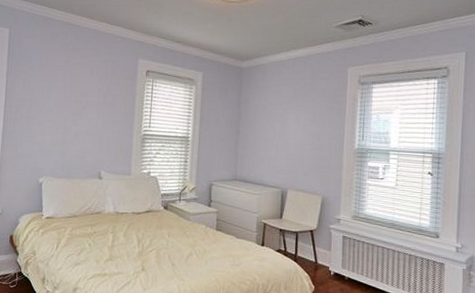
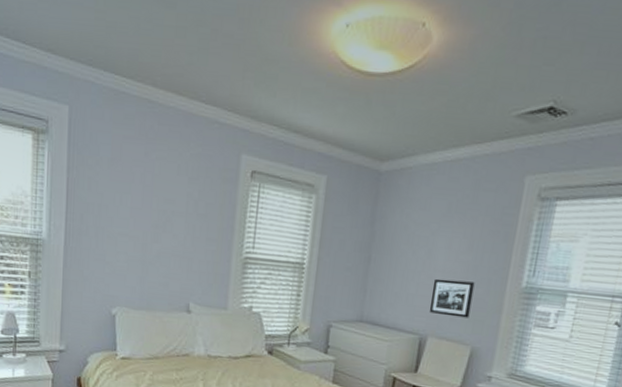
picture frame: none [287,144,320,174] -> present [429,278,475,318]

